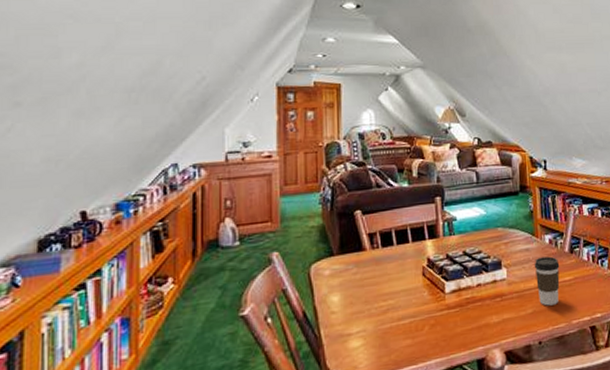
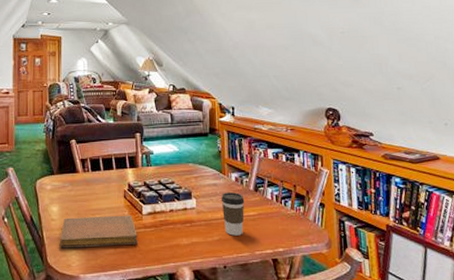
notebook: none [343,295,440,347] -> present [60,215,138,249]

